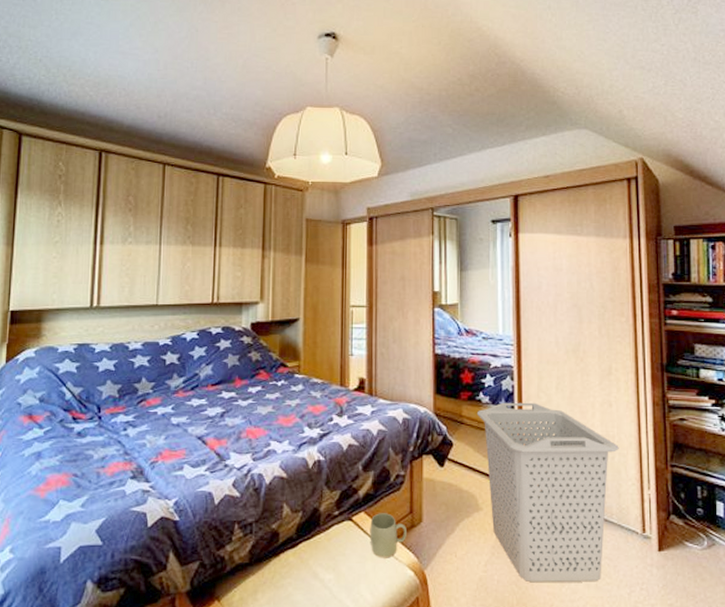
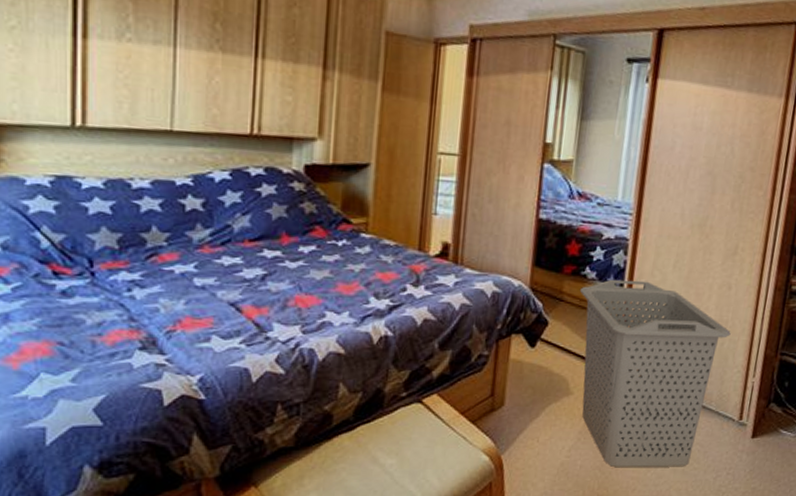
mug: present [370,513,406,558] -> none [441,395,485,443]

